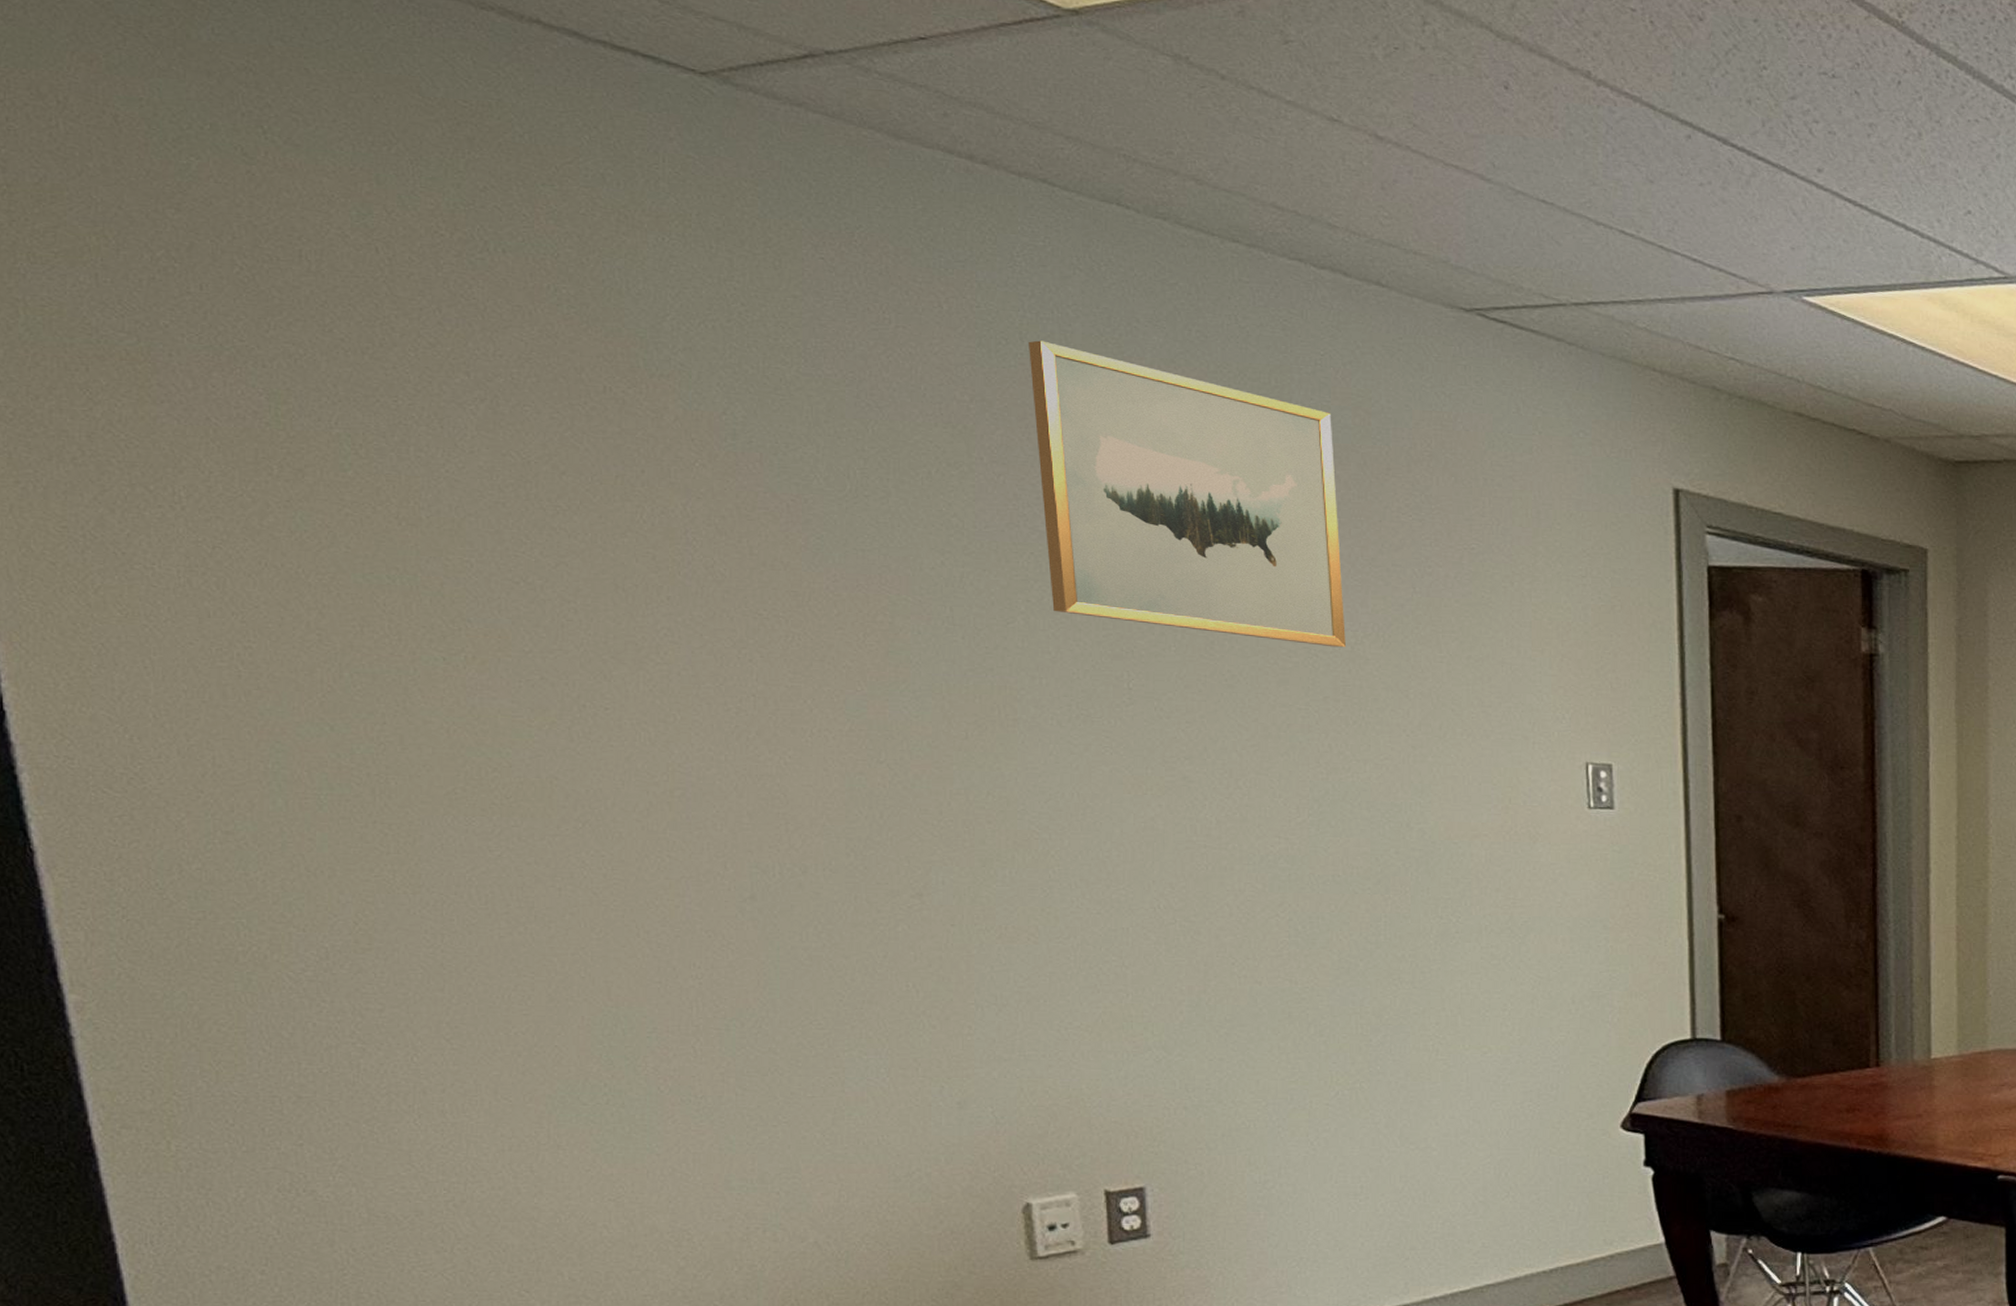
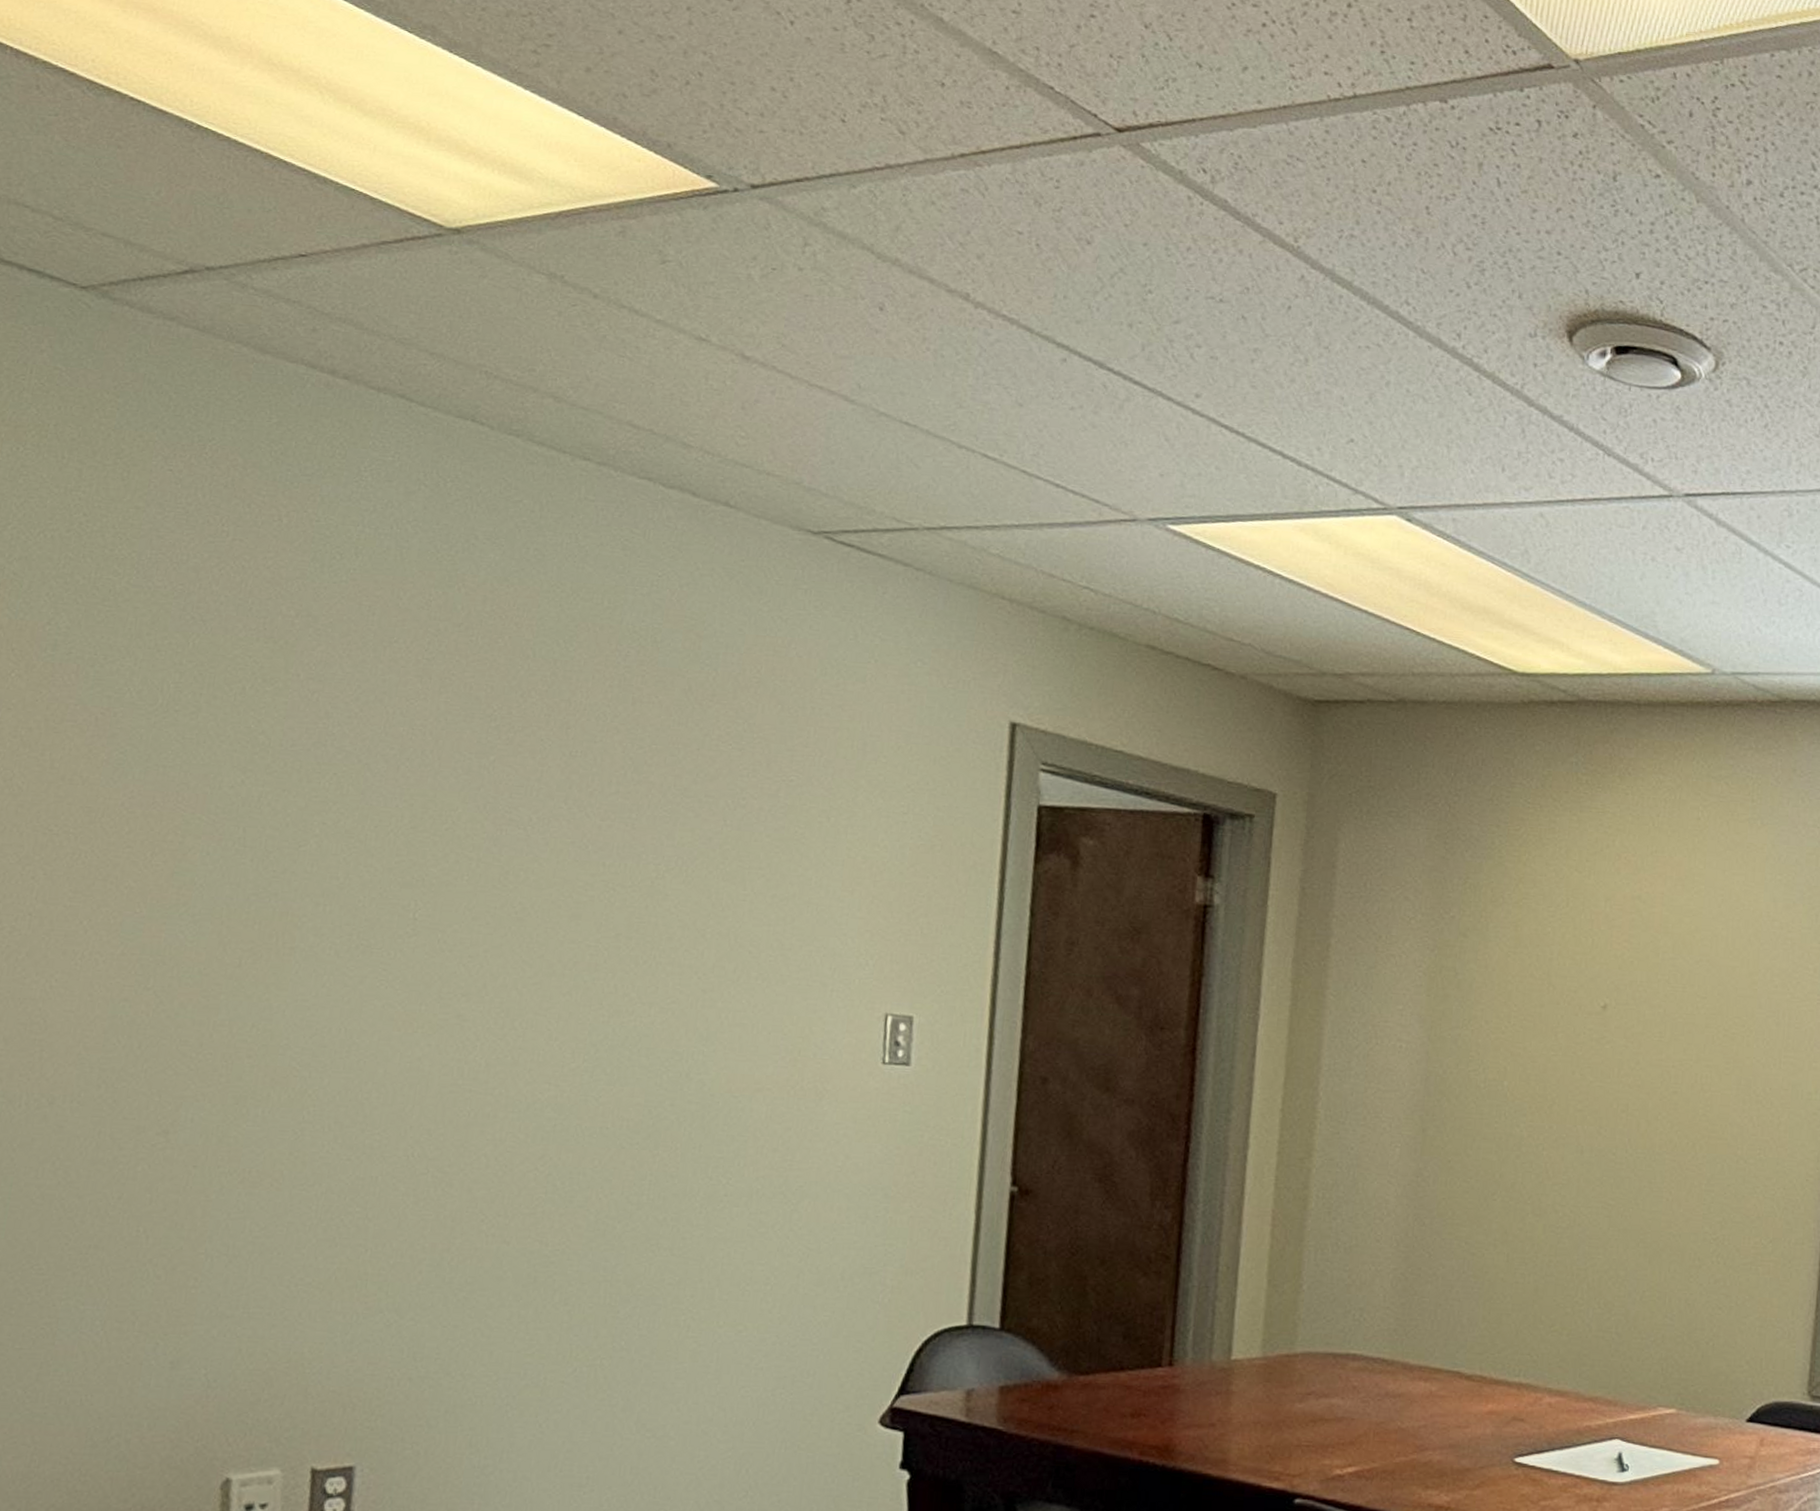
wall art: present [1029,340,1346,648] -> none [348,556,661,882]

